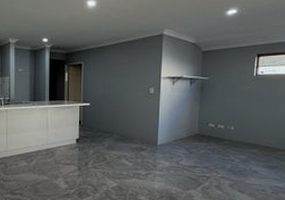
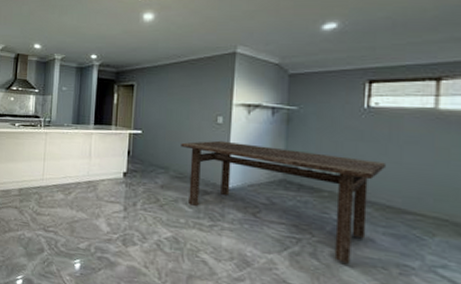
dining table: none [122,107,266,190] -> present [181,140,385,264]

